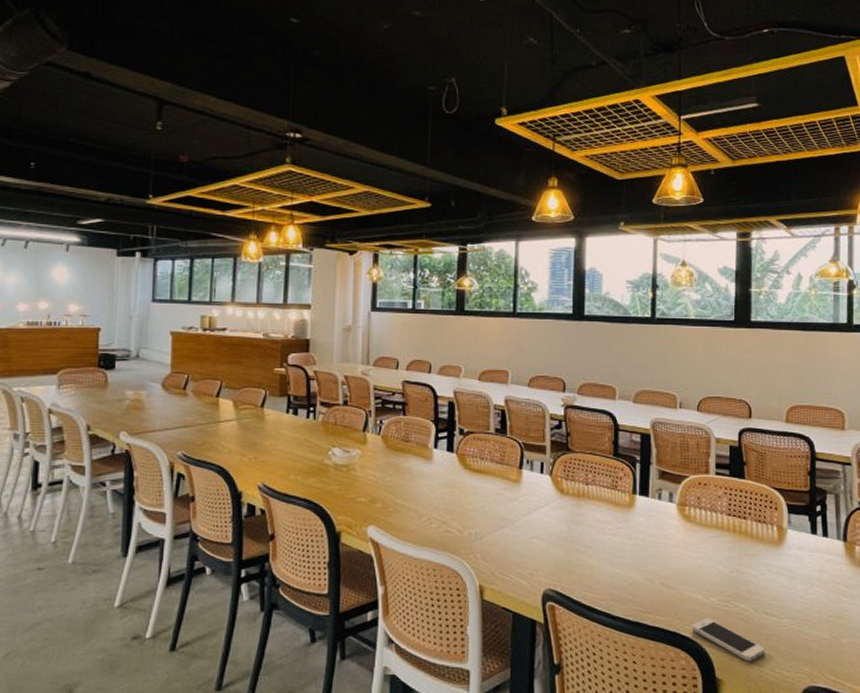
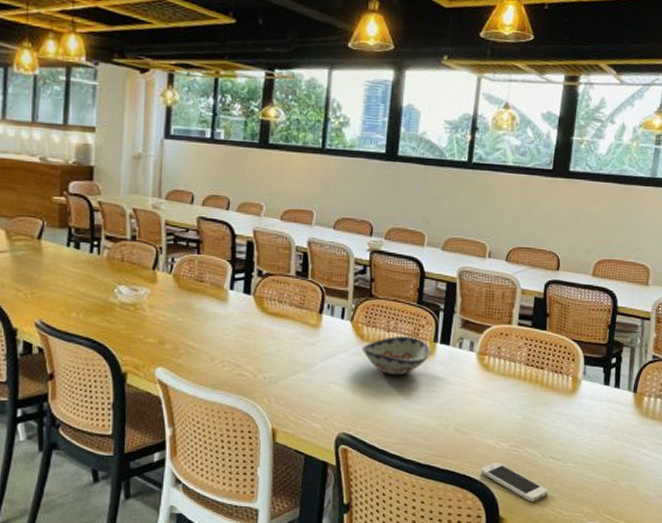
decorative bowl: none [562,489,631,529] -> present [361,336,431,376]

